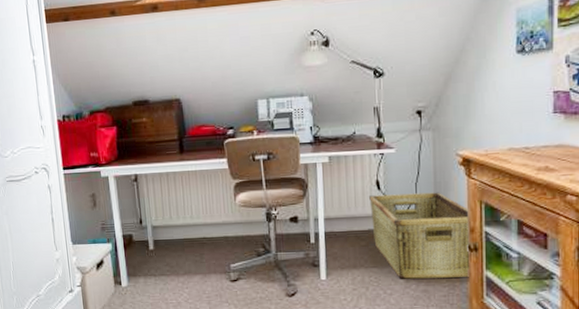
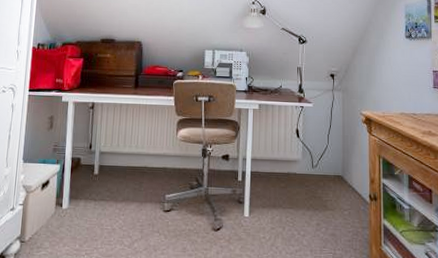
hamper: present [369,192,469,279] -> none [290,142,370,224]

